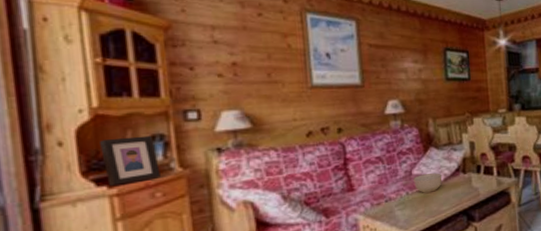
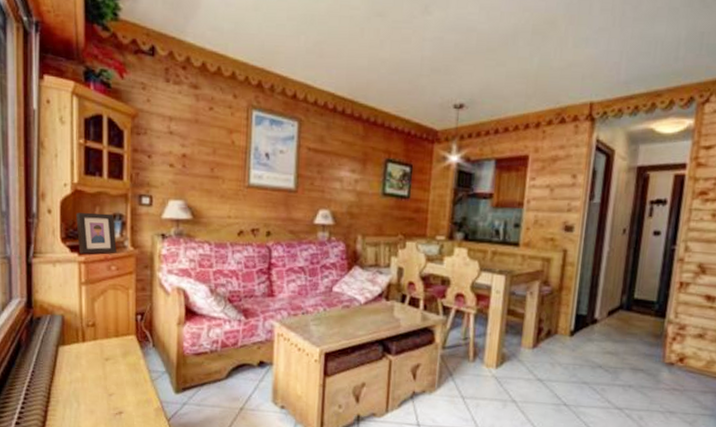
bowl: present [412,173,442,194] -> none [332,293,363,315]

